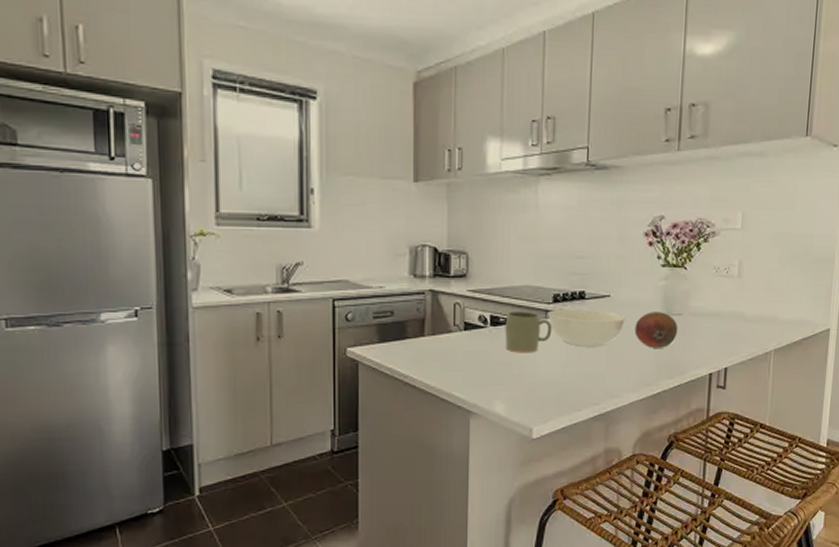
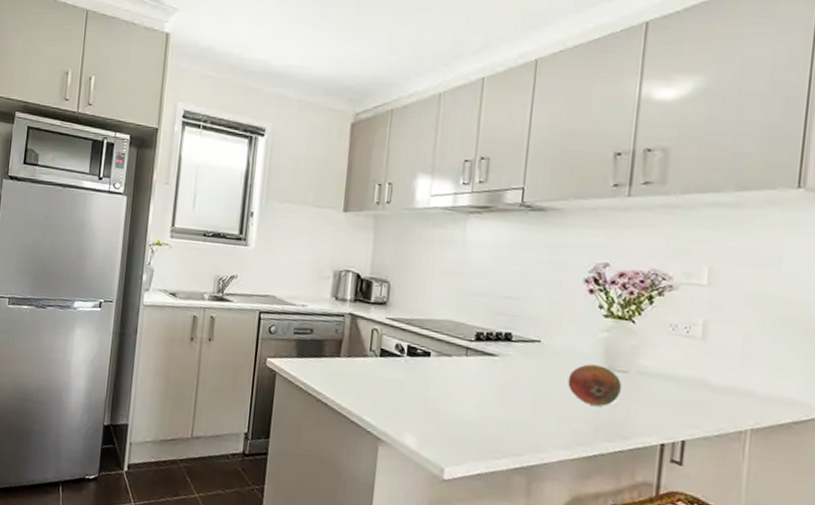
mug: present [504,311,552,353] -> none [421,344,473,390]
bowl: present [548,308,625,347] -> none [469,348,557,394]

